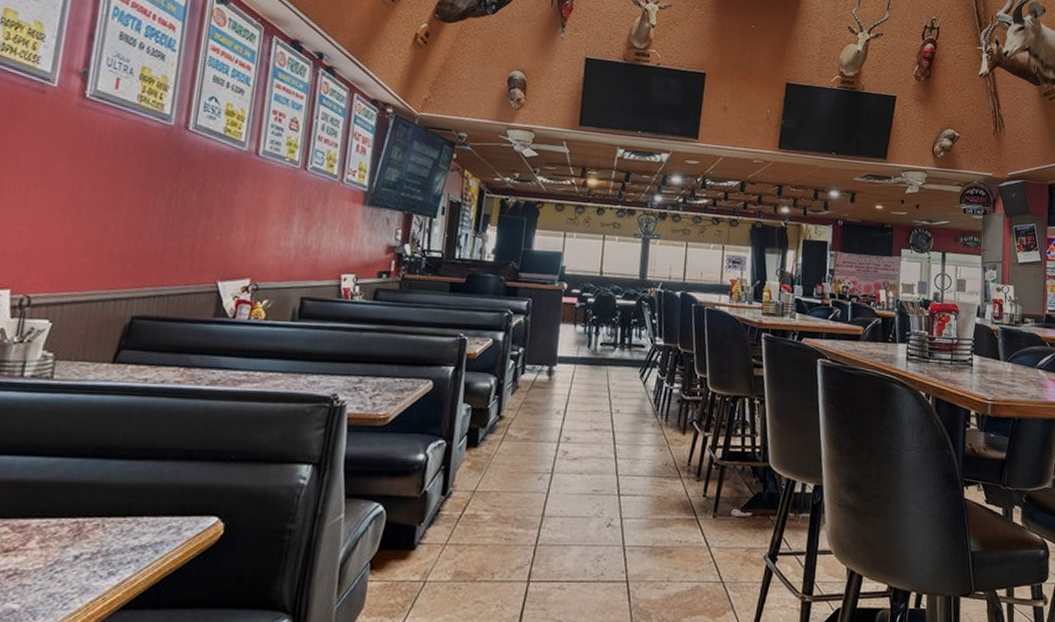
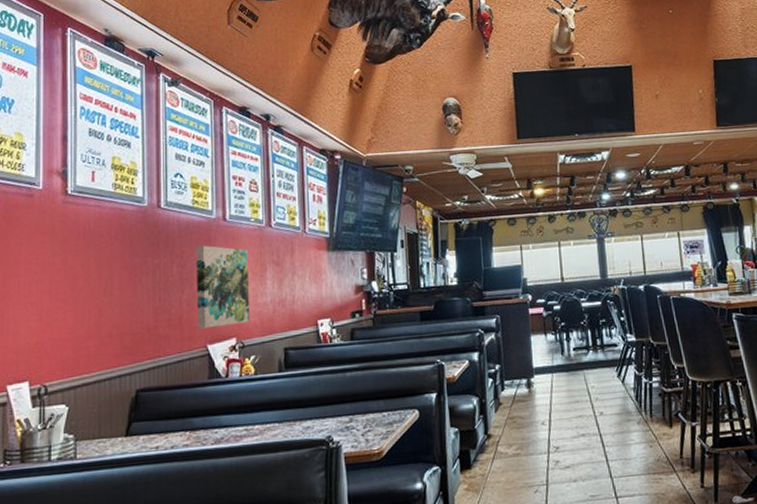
wall art: none [210,176,277,266] -> present [196,245,249,329]

